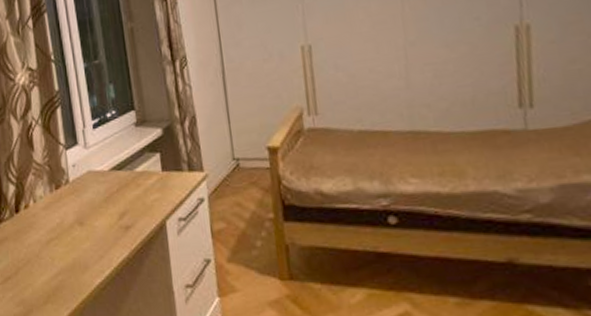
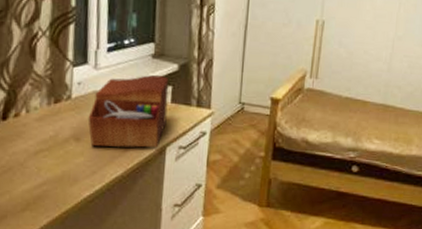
sewing box: none [86,142,162,230] -> present [88,74,169,148]

